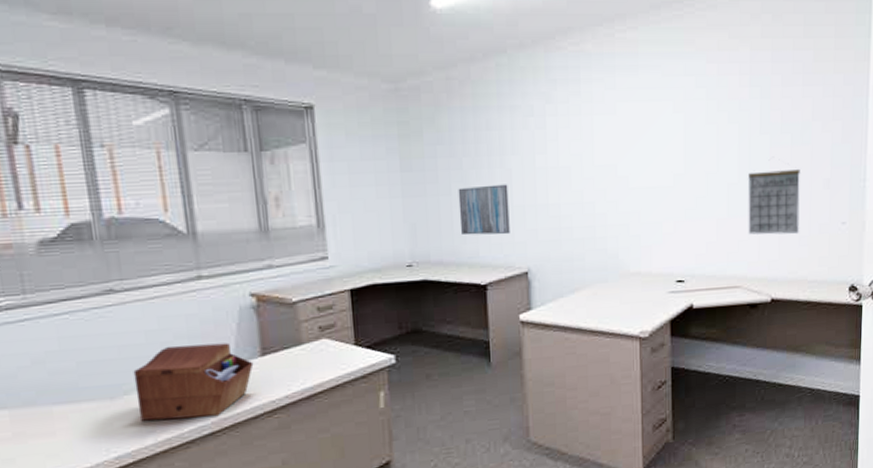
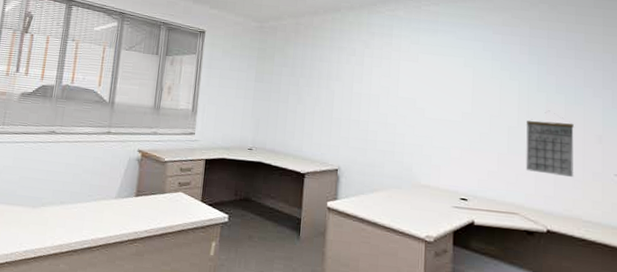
sewing box: present [133,342,254,422] -> none [47,177,129,236]
wall art: present [458,184,510,236] -> none [291,99,331,138]

